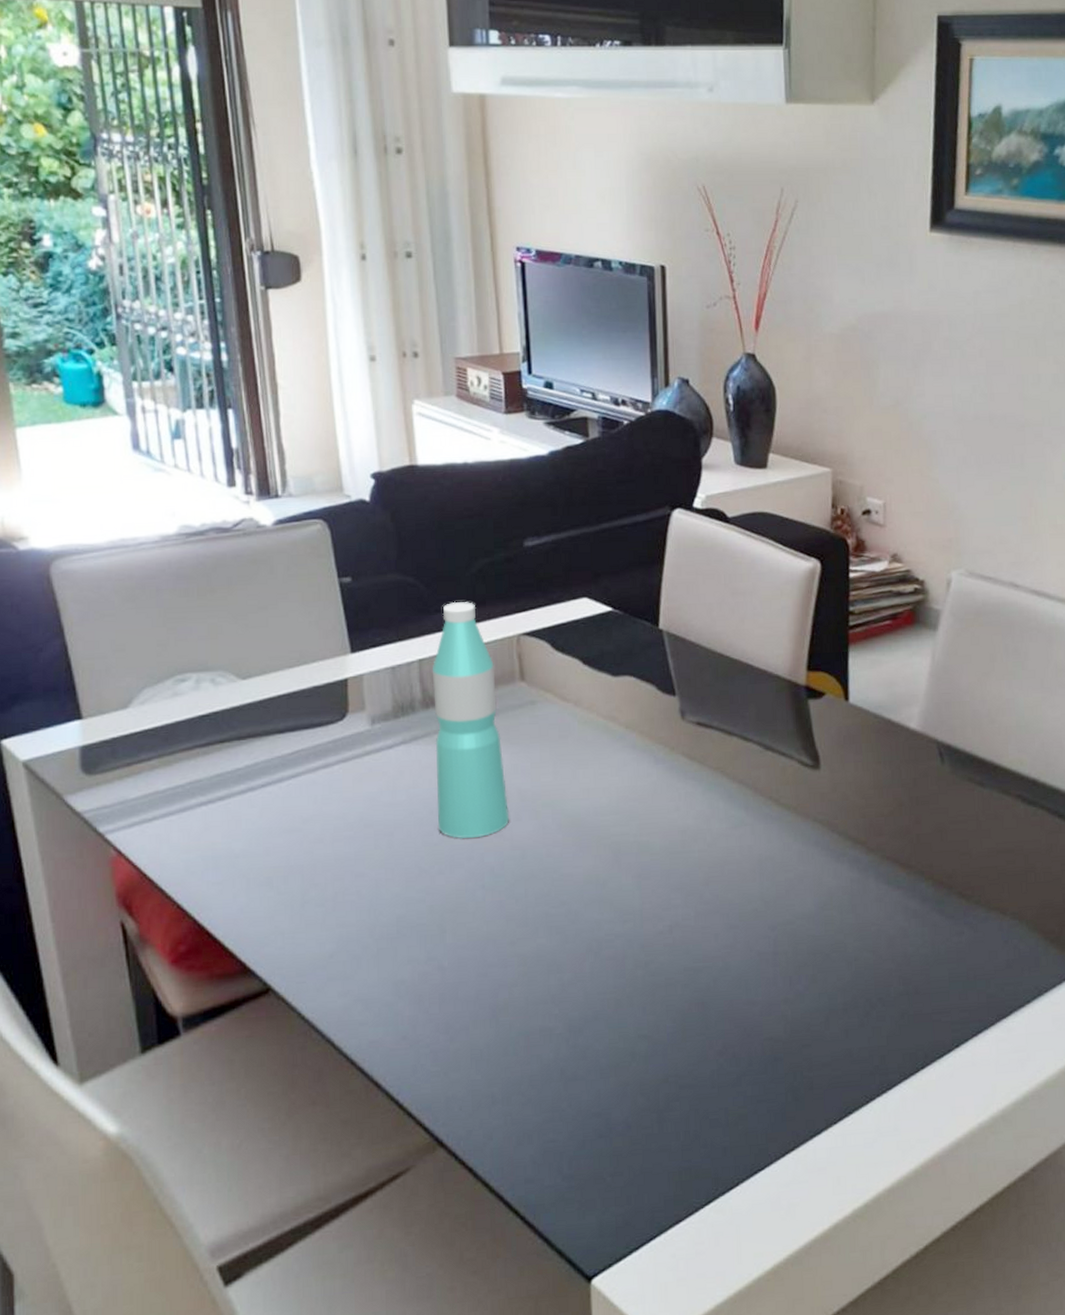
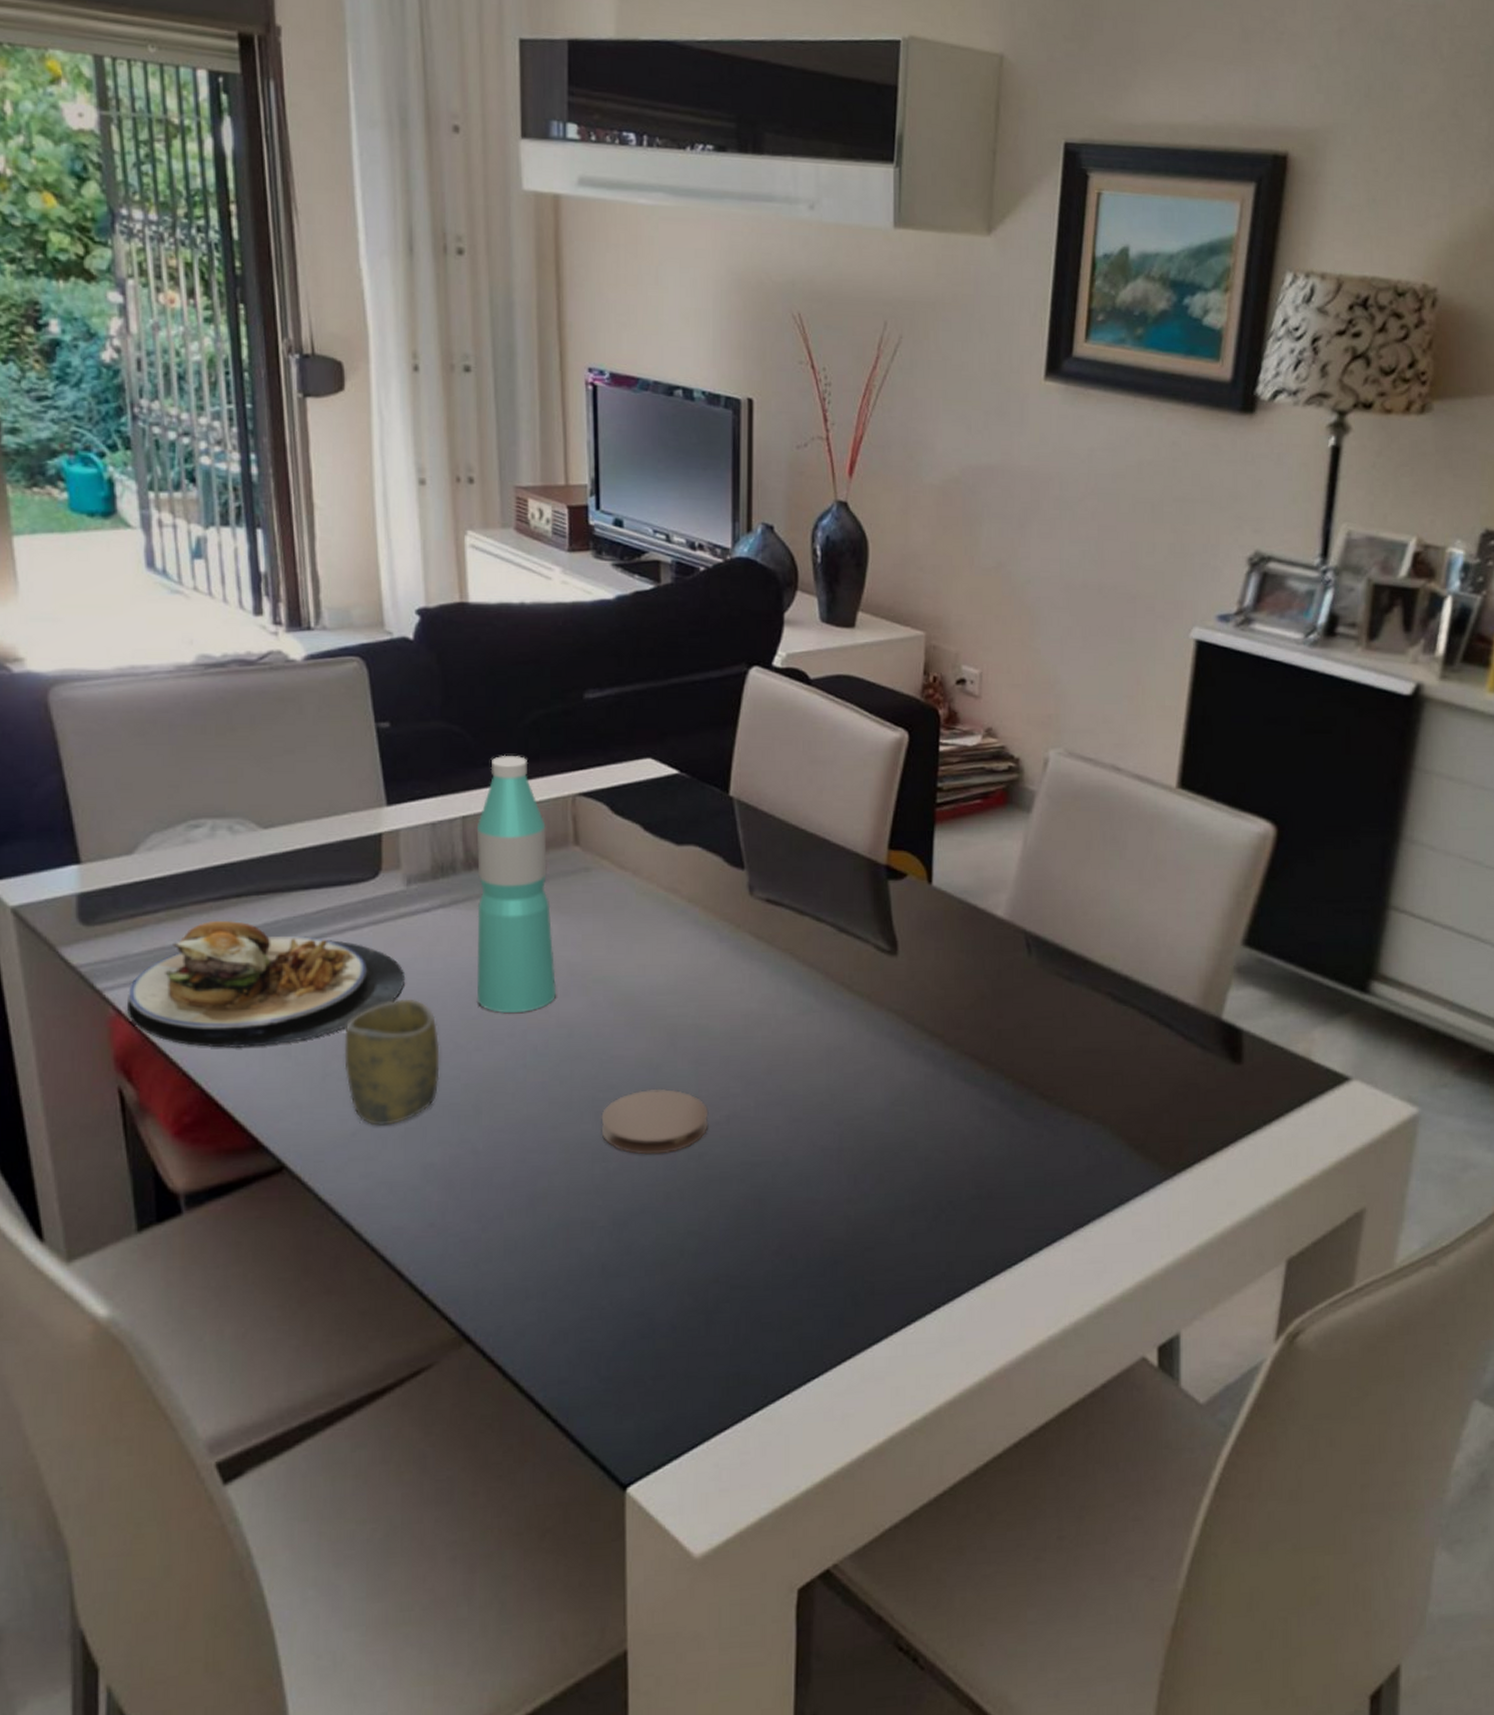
plate: none [127,765,372,882] -> present [127,921,404,1048]
cup: none [320,829,407,948] -> present [344,998,440,1126]
coaster: none [554,903,653,966] -> present [601,1089,709,1155]

